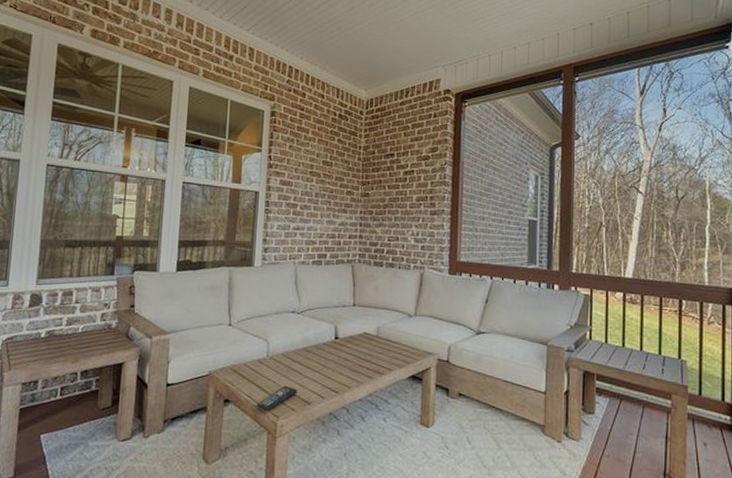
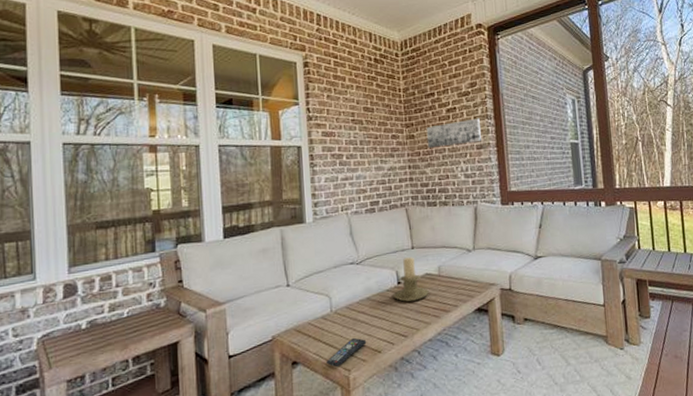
candle holder: none [329,314,365,358] -> present [393,257,429,302]
wall art: none [381,183,437,209] -> present [426,118,481,148]

